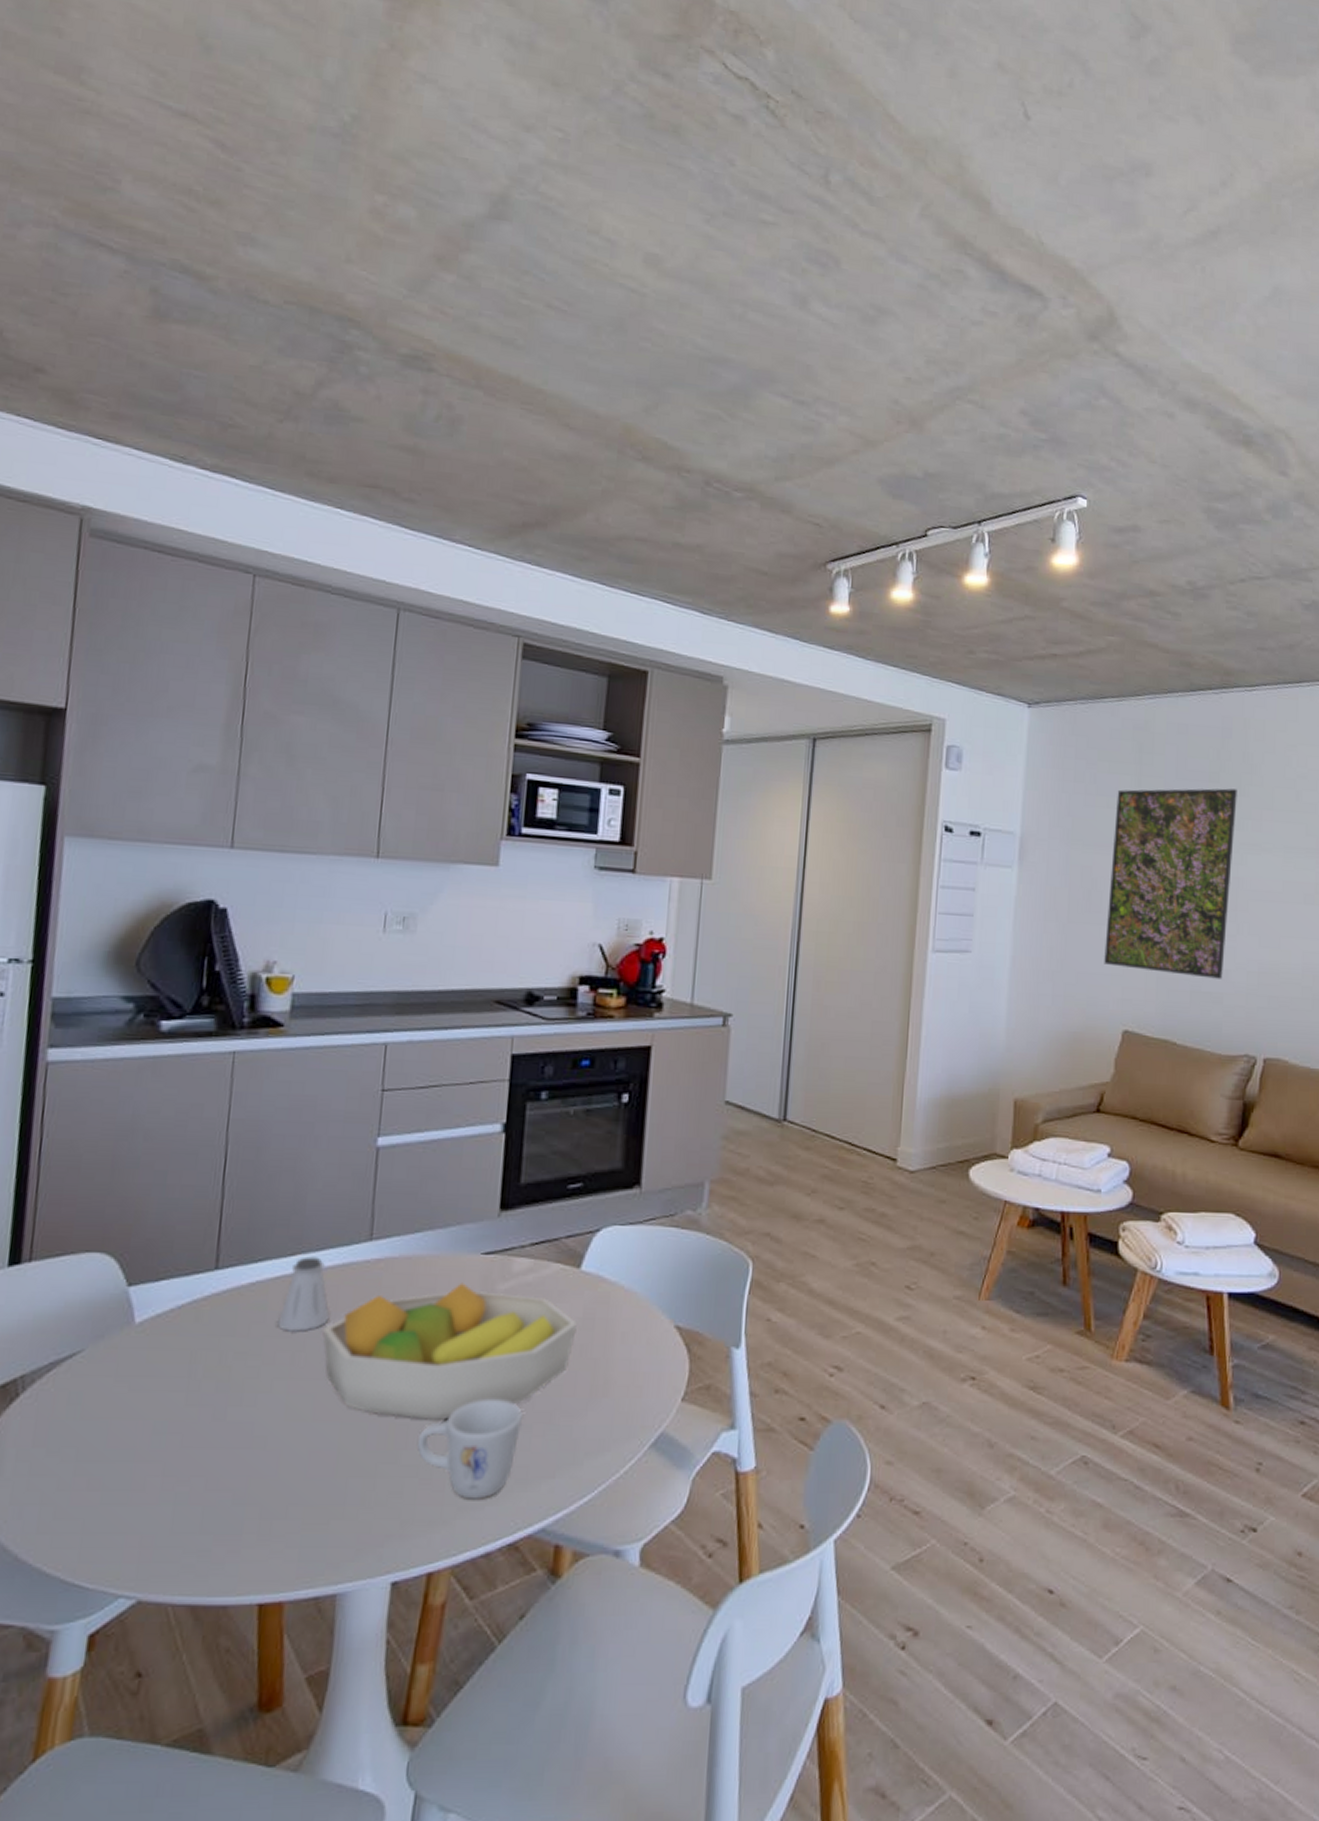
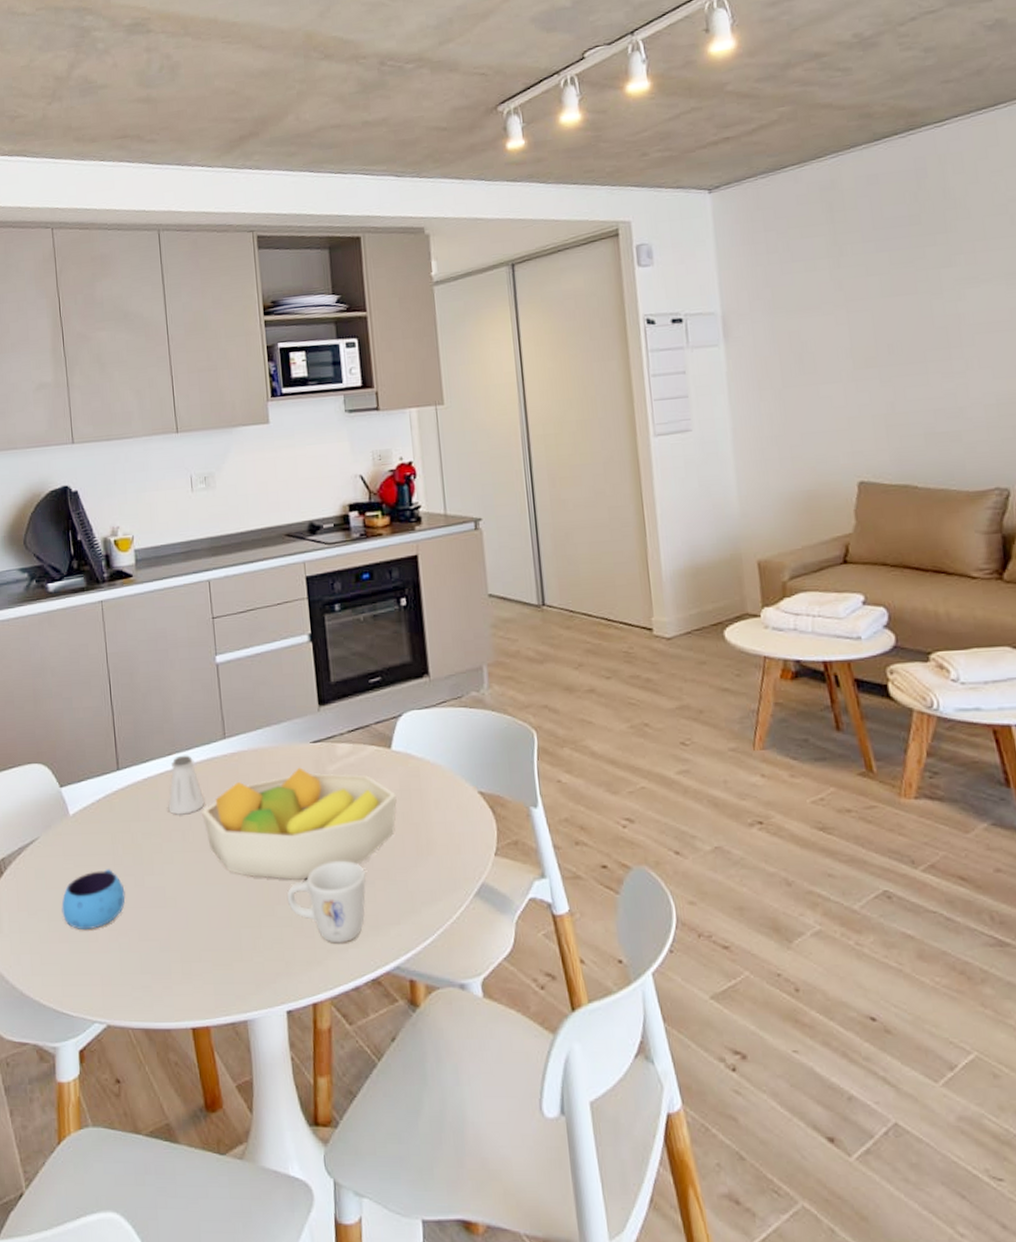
mug: none [98,1396,197,1476] -> present [61,869,126,931]
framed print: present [1104,788,1237,979] -> none [813,227,958,422]

